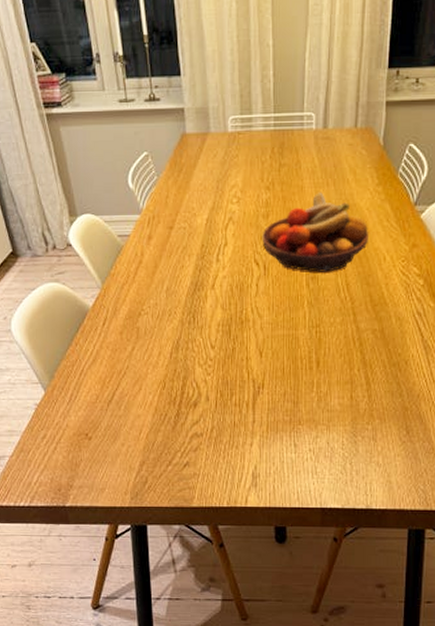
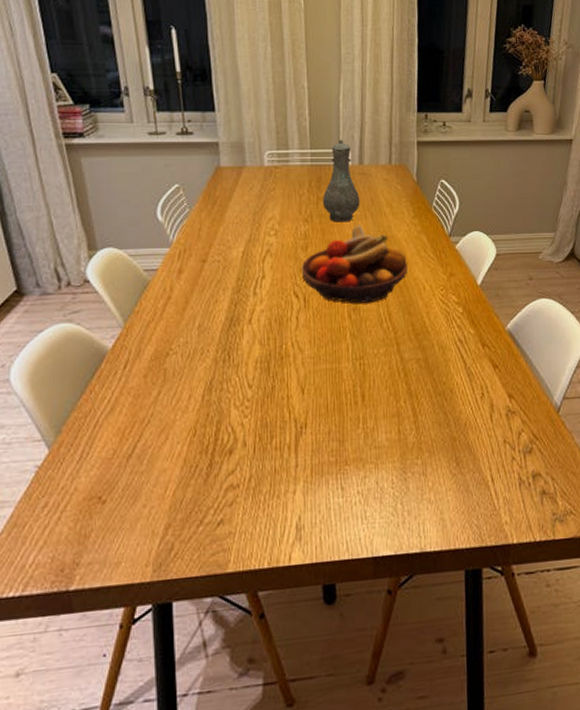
vase: none [284,102,323,190] -> present [322,140,360,222]

